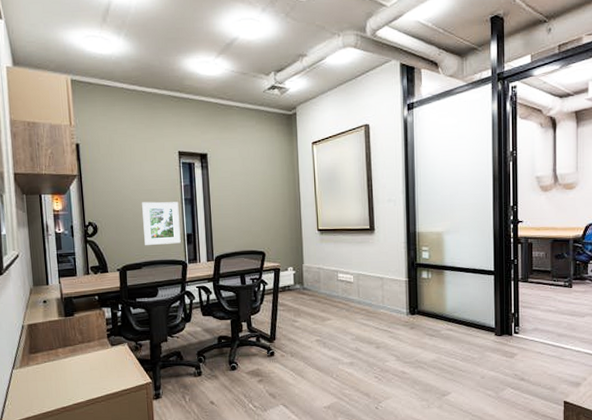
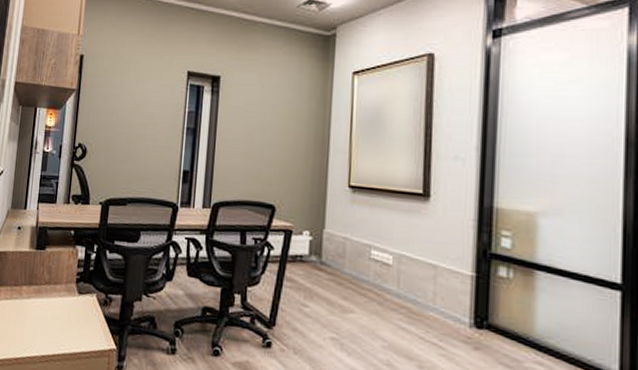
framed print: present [142,201,181,245] -> none [134,126,179,181]

